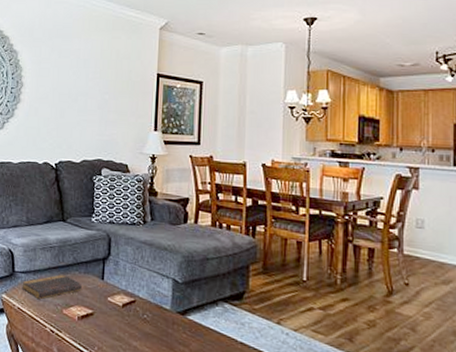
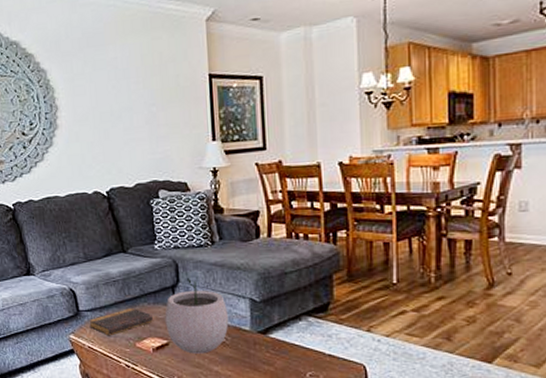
plant pot: none [93,251,152,328] -> present [165,276,229,354]

